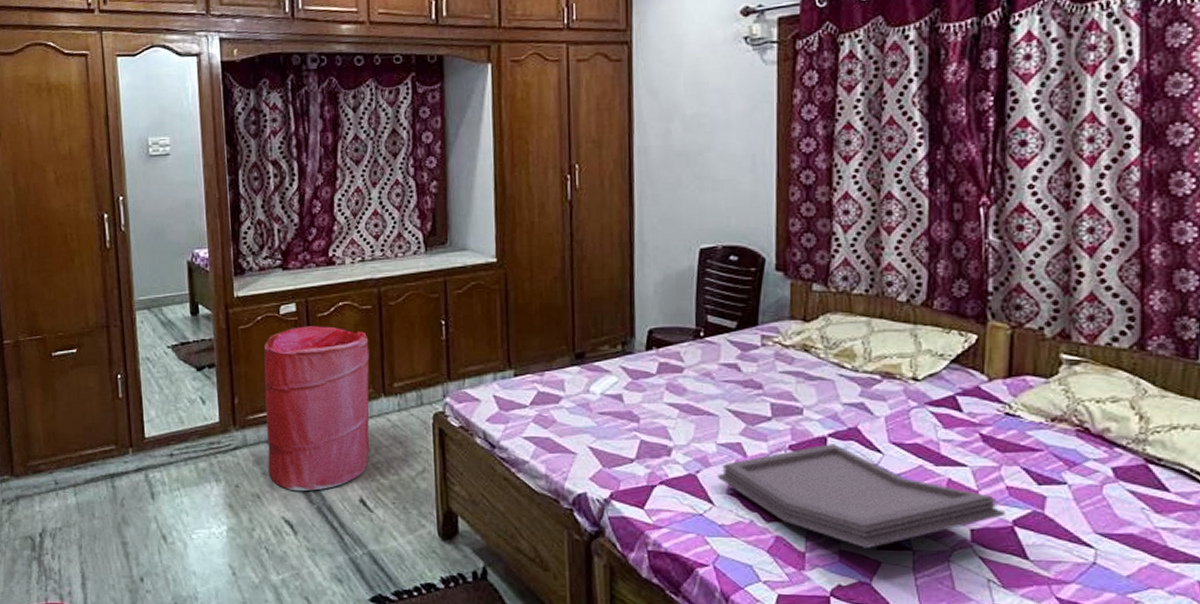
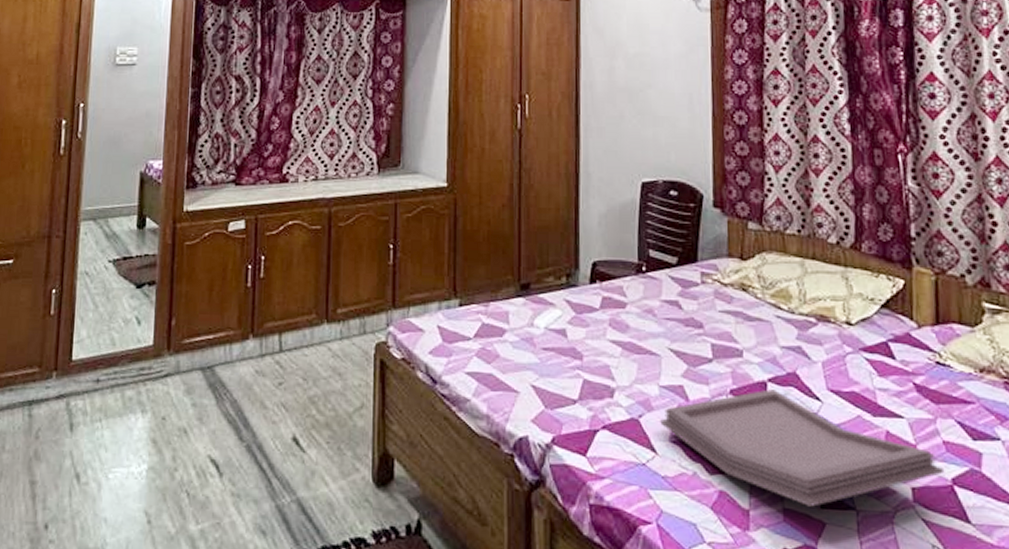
laundry hamper: present [263,326,370,492] -> none [199,245,316,427]

